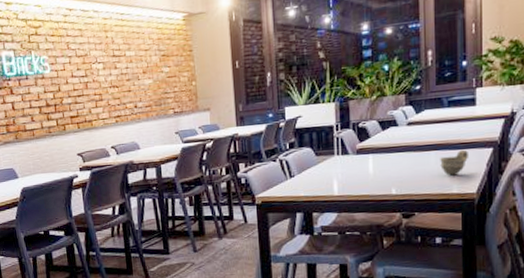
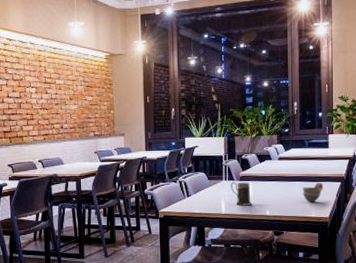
mug: none [344,155,373,185] -> present [230,182,252,206]

